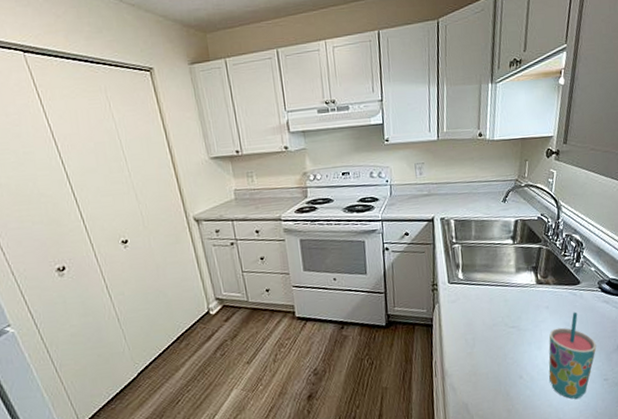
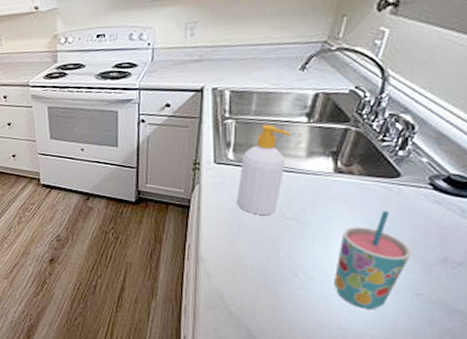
soap bottle: none [469,247,503,327] -> present [237,125,291,216]

